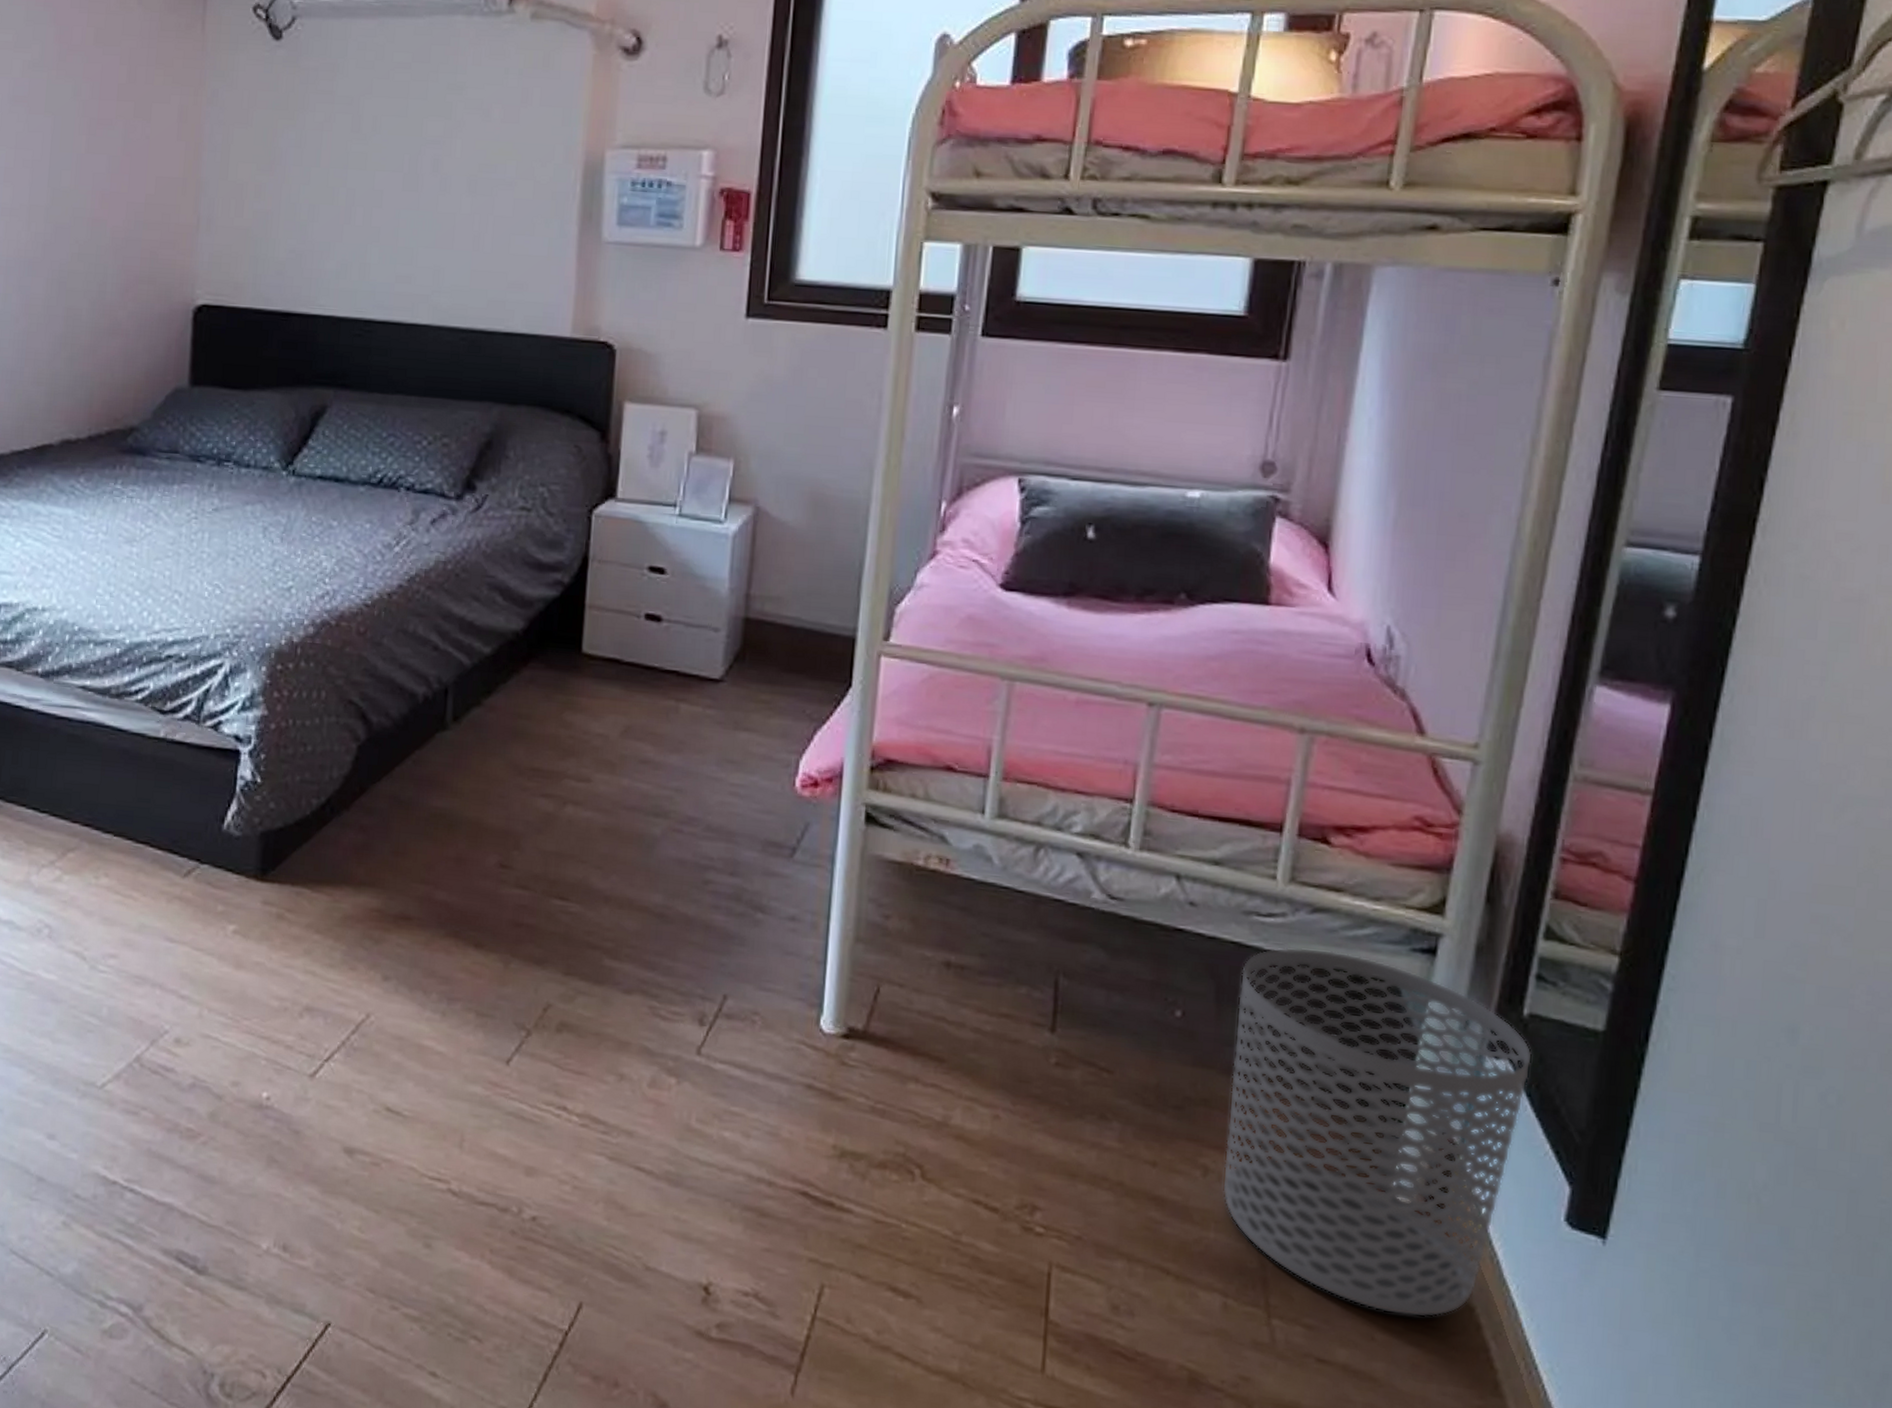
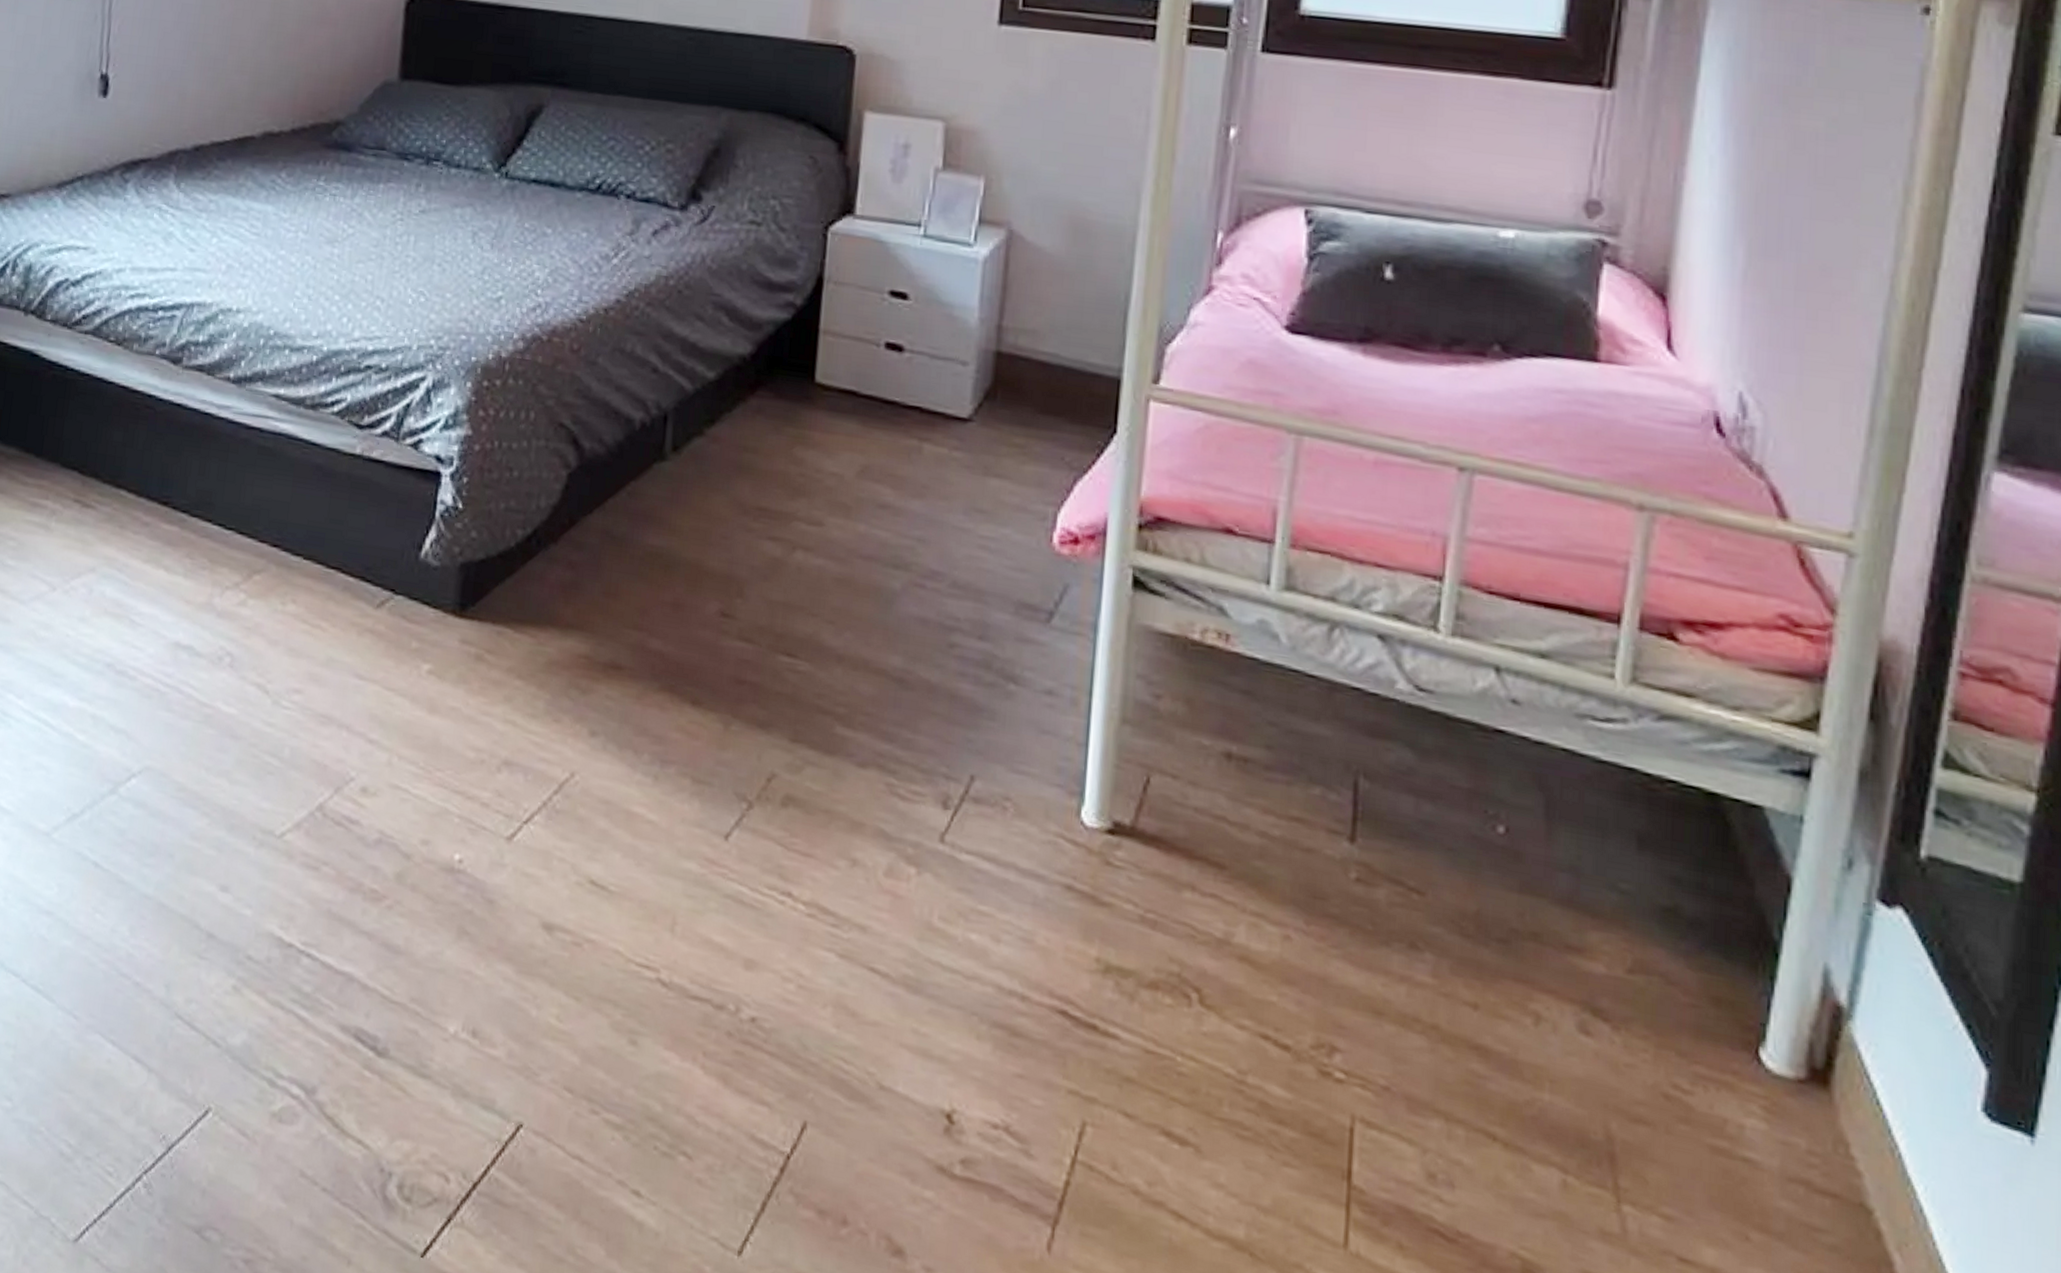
waste bin: present [1222,947,1532,1318] -> none [1557,759,1932,1218]

